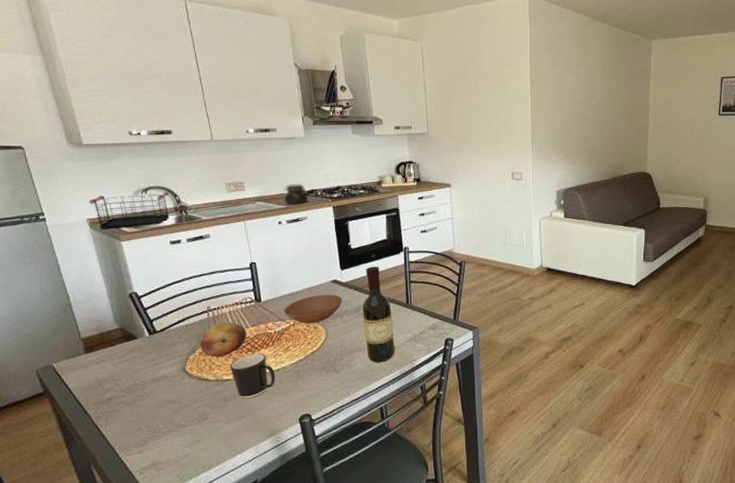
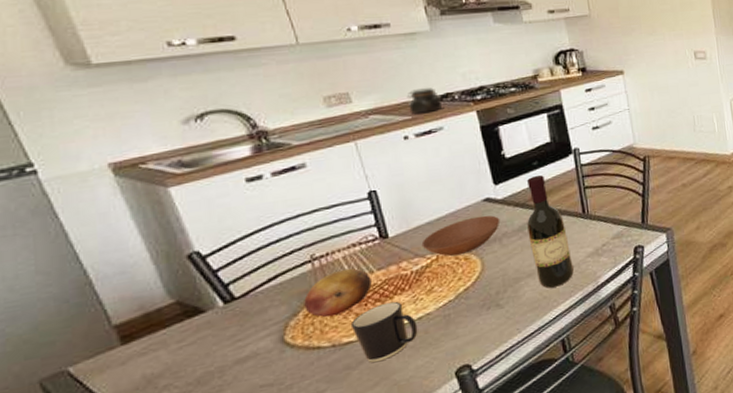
dish rack: present [89,192,170,229] -> none [110,116,242,175]

